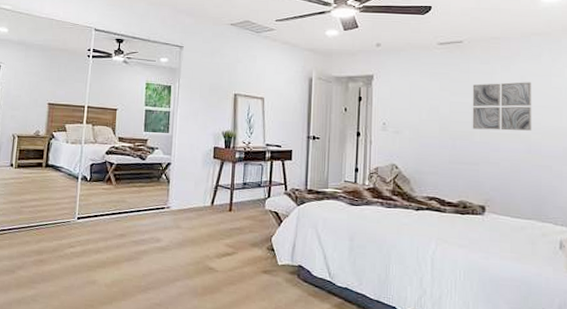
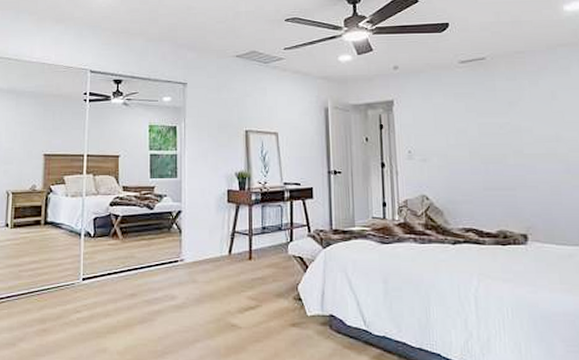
wall art: present [472,82,532,131] -> none [500,96,569,151]

